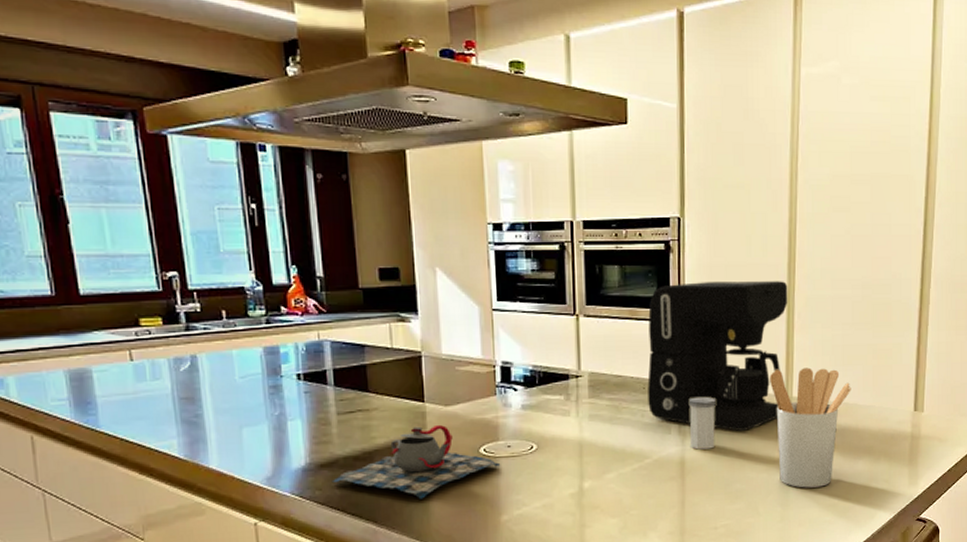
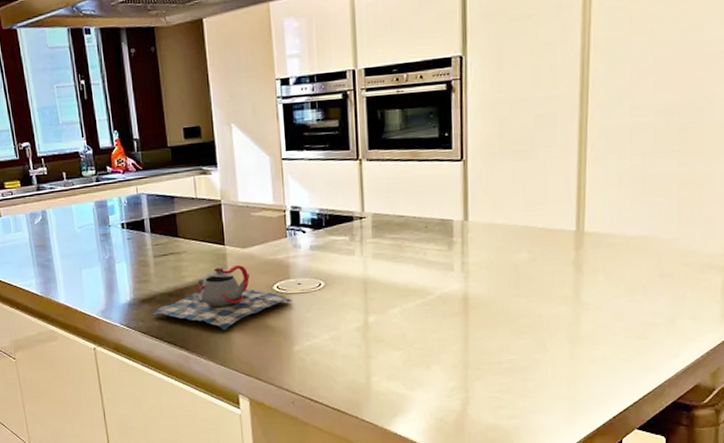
coffee maker: present [647,281,788,431] -> none [430,112,580,268]
salt shaker: present [688,396,716,450] -> none [471,233,500,286]
utensil holder: present [770,367,851,488] -> none [559,201,653,325]

